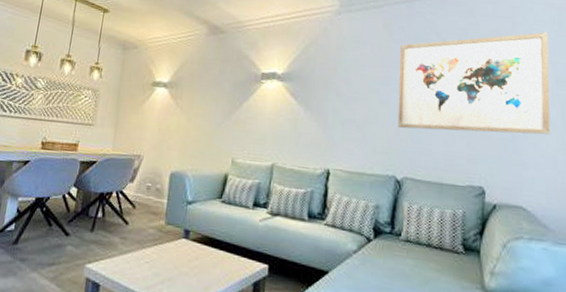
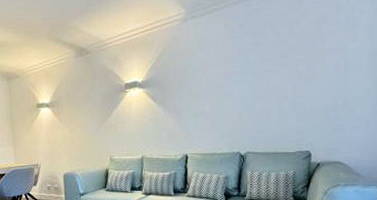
wall art: present [397,32,551,135] -> none [240,11,368,114]

